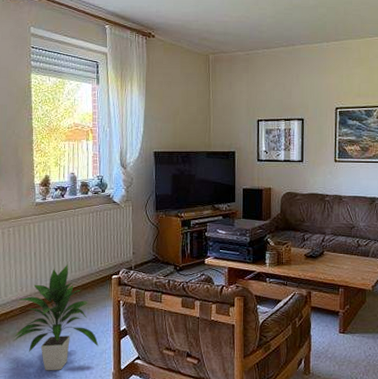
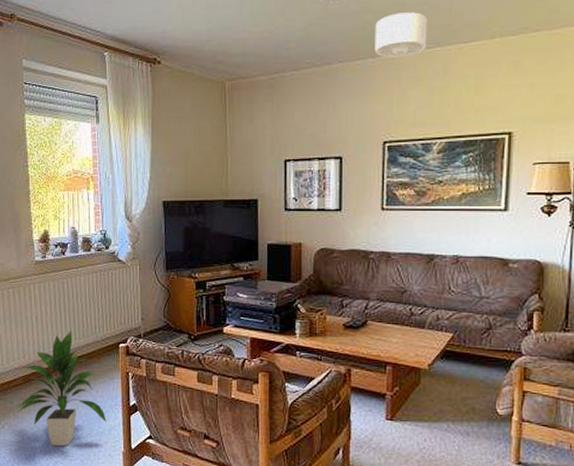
ceiling light: none [329,9,368,43] -> present [375,12,428,58]

